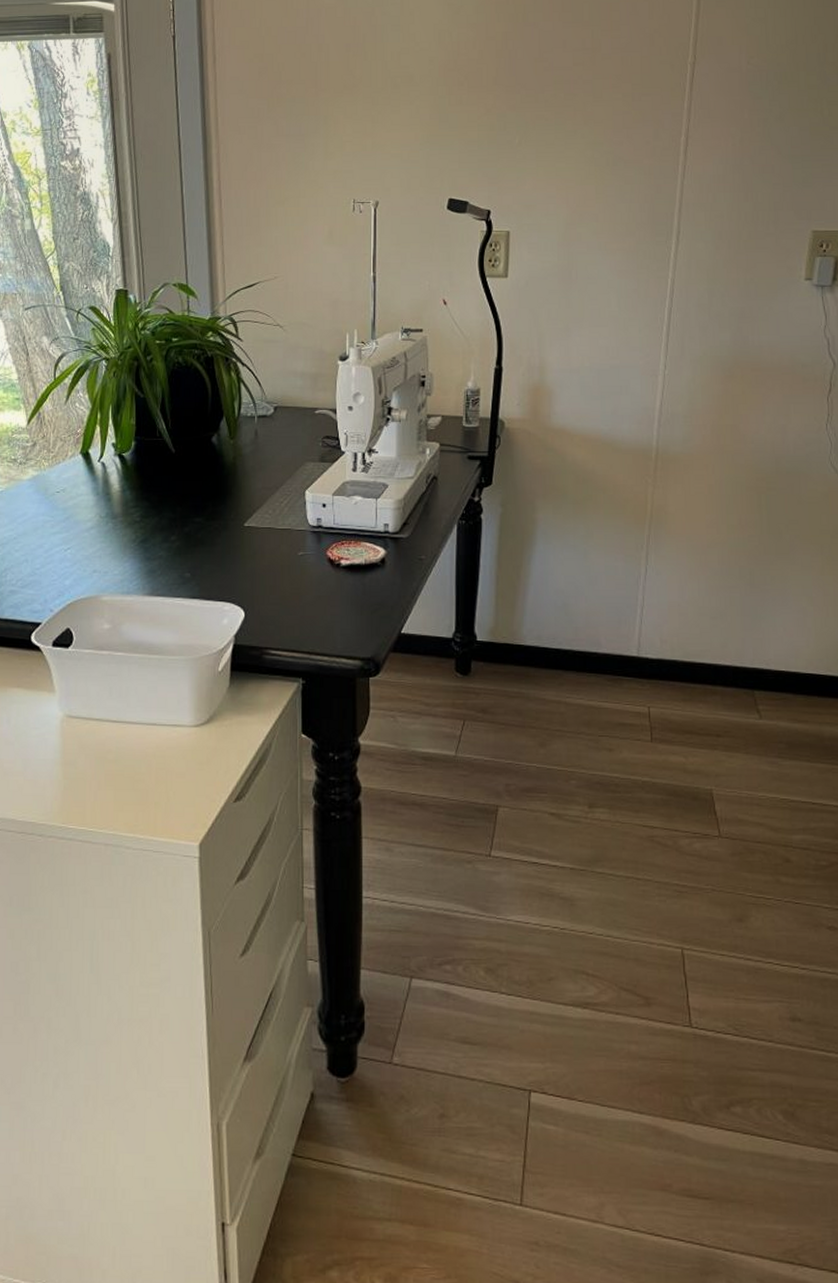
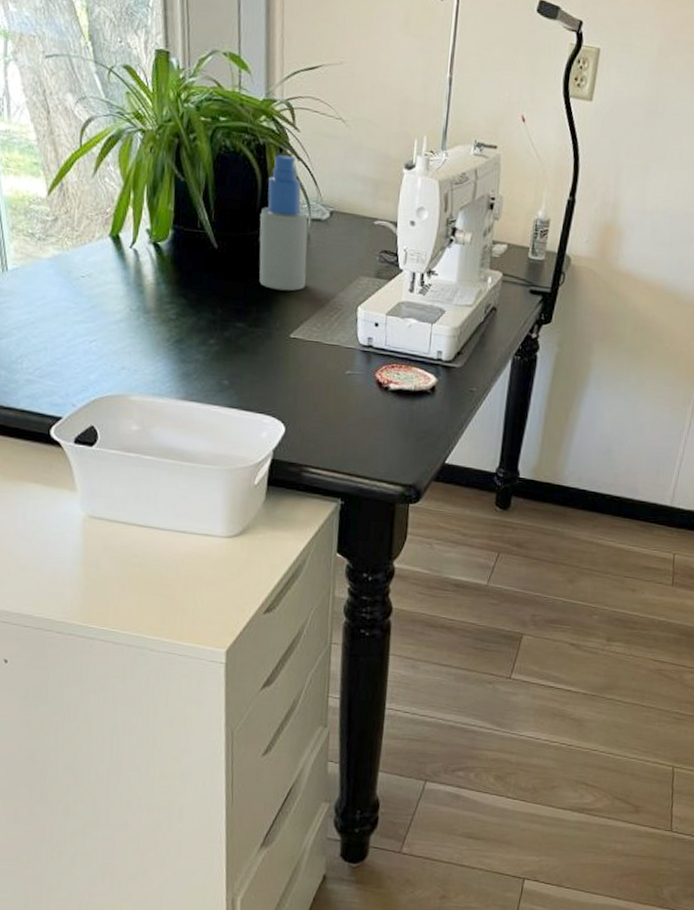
spray bottle: none [211,362,256,484] -> present [259,154,308,291]

